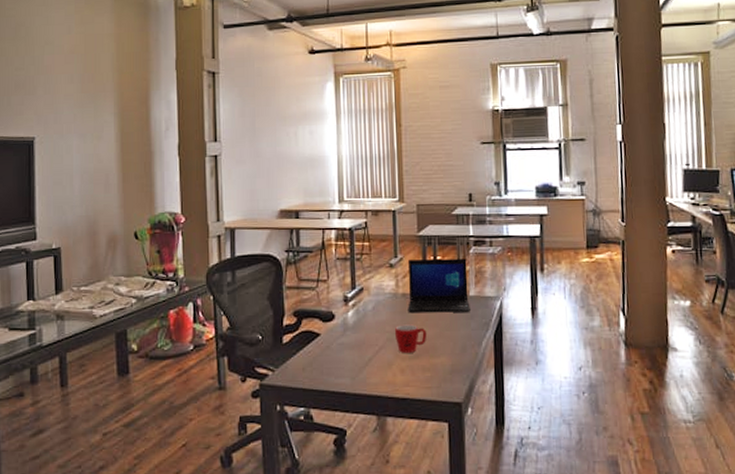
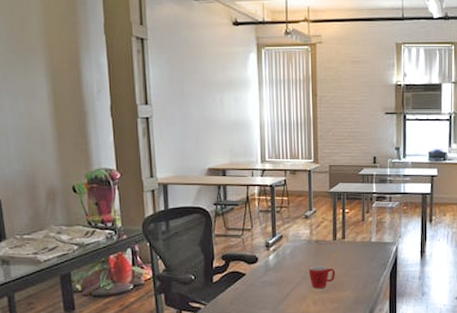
laptop: present [408,258,470,313] -> none [320,211,372,256]

